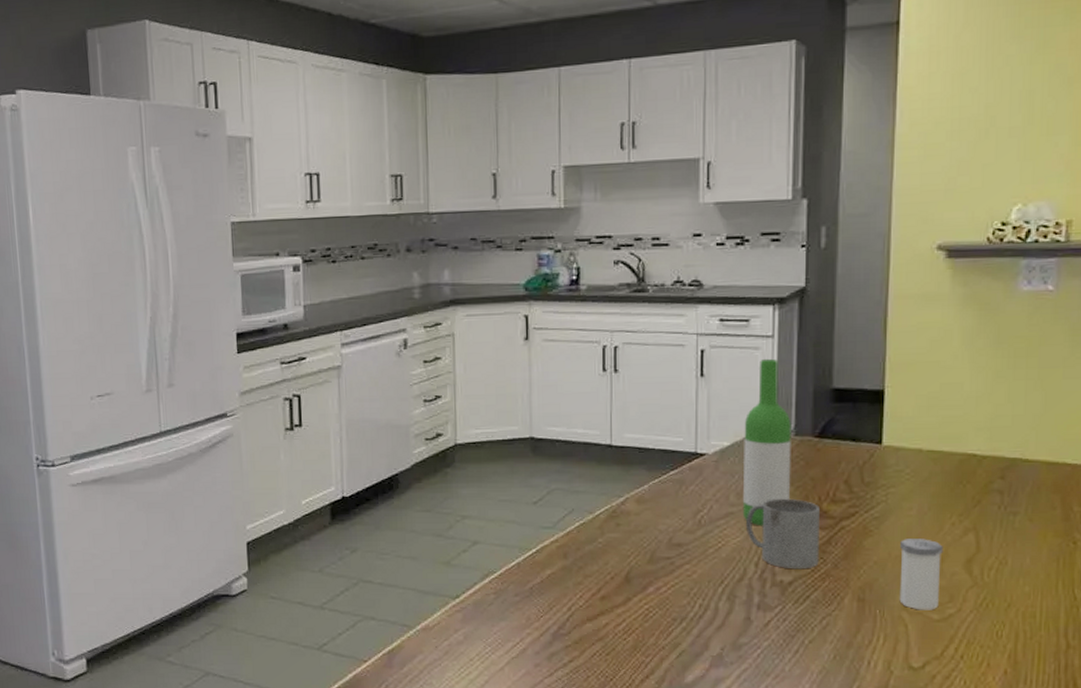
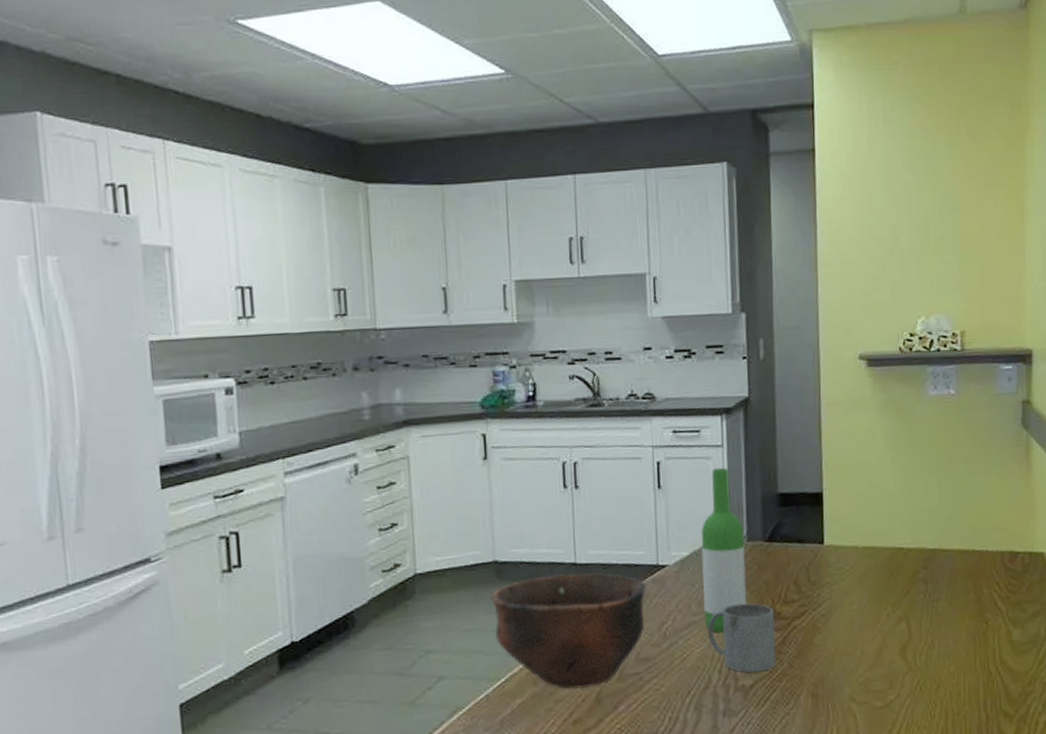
bowl: none [526,454,683,567] -> present [490,572,647,689]
salt shaker: present [899,539,943,610] -> none [845,631,881,700]

